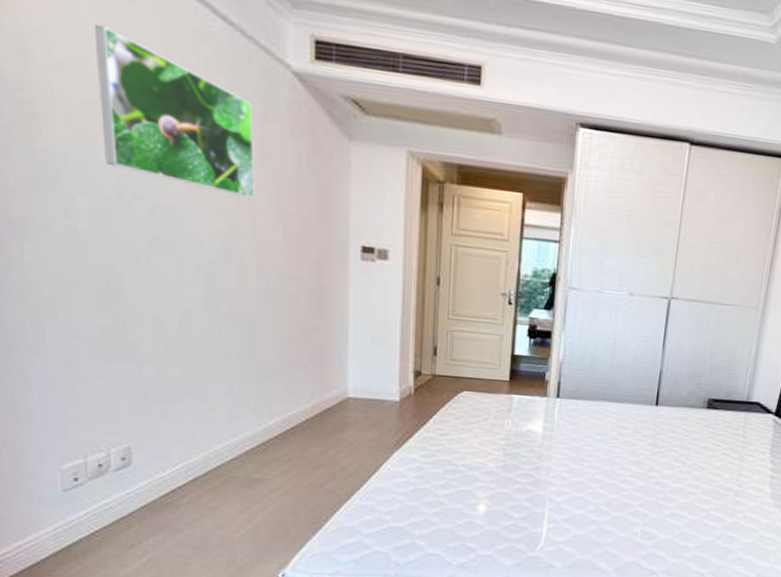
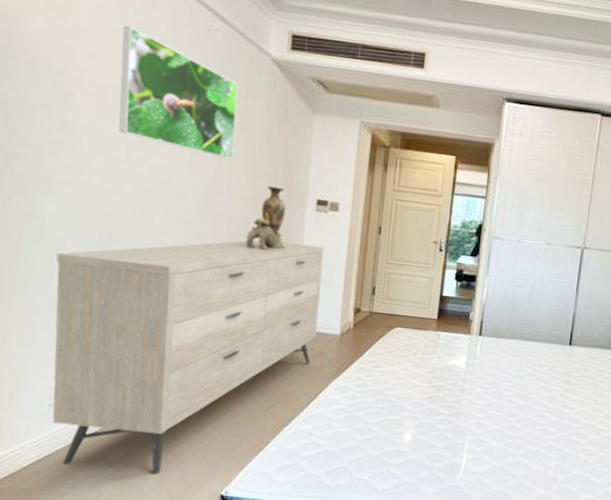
dresser: none [47,295,374,561] -> present [53,240,324,475]
vase with dog figurine: none [279,230,327,307] -> present [246,186,286,250]

